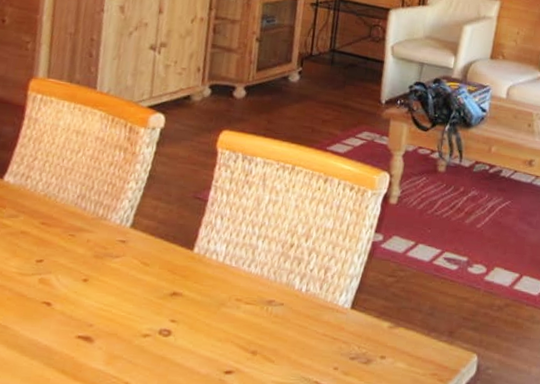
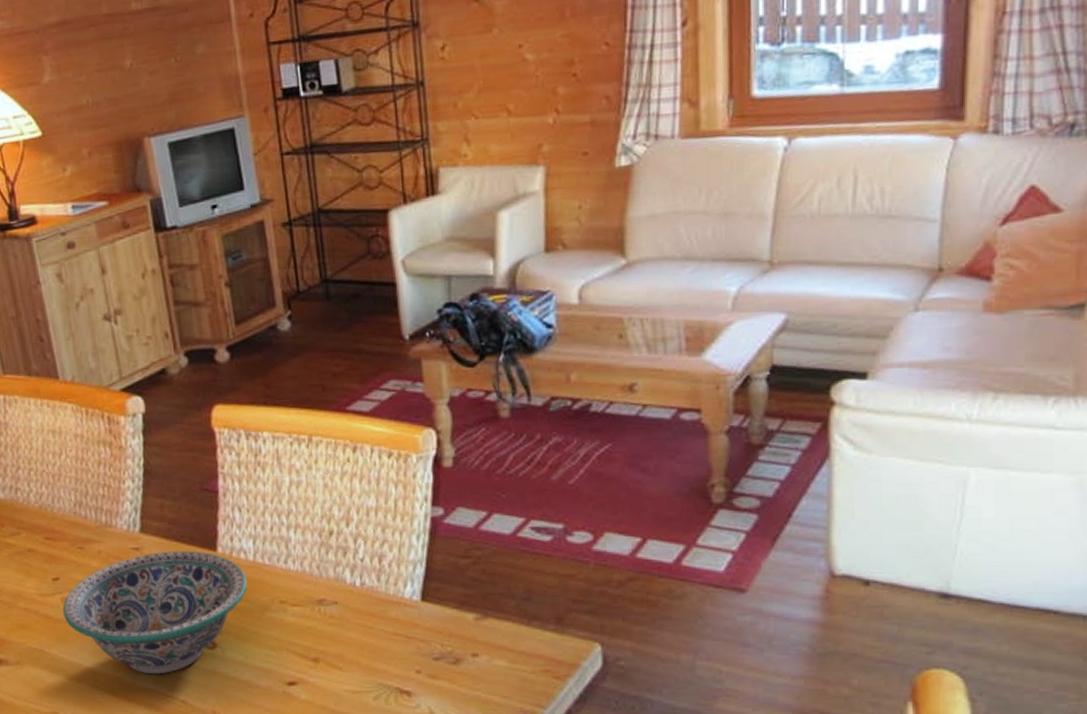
decorative bowl: none [36,246,213,357] -> present [62,550,248,675]

